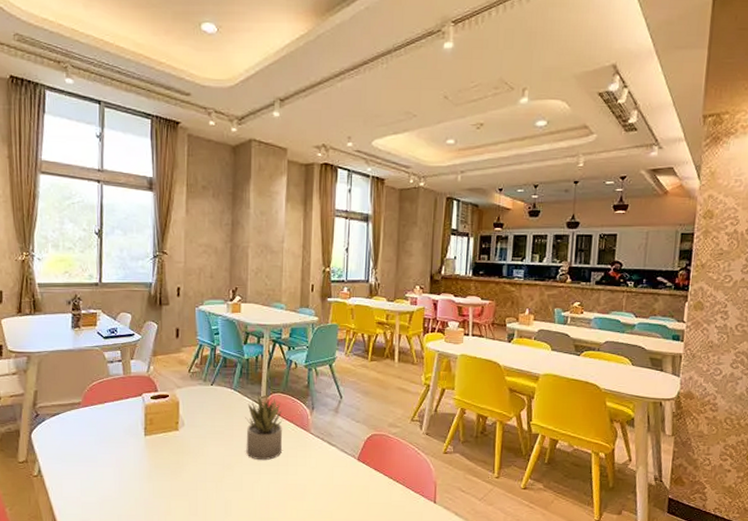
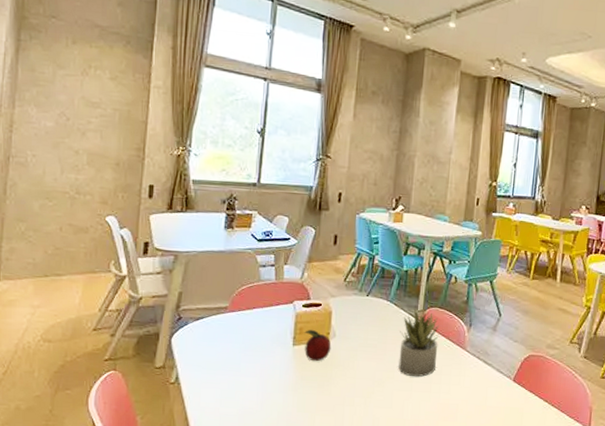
fruit: none [154,419,181,450] -> present [304,329,332,362]

